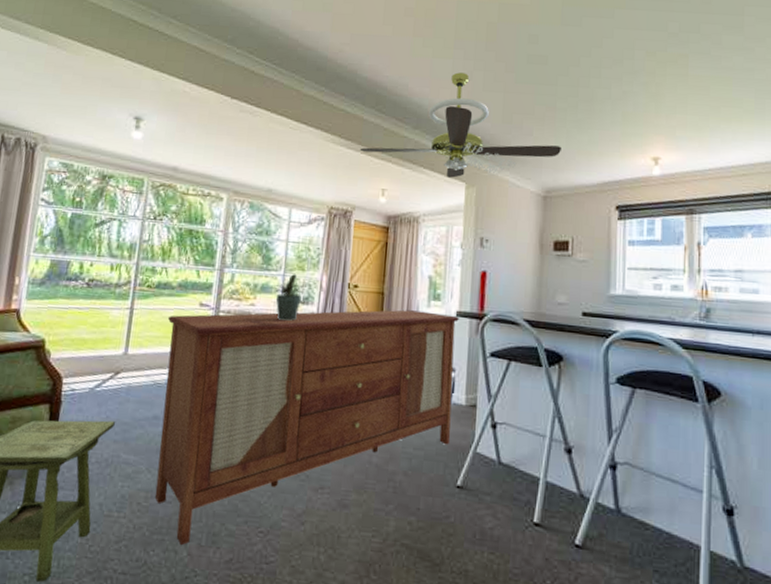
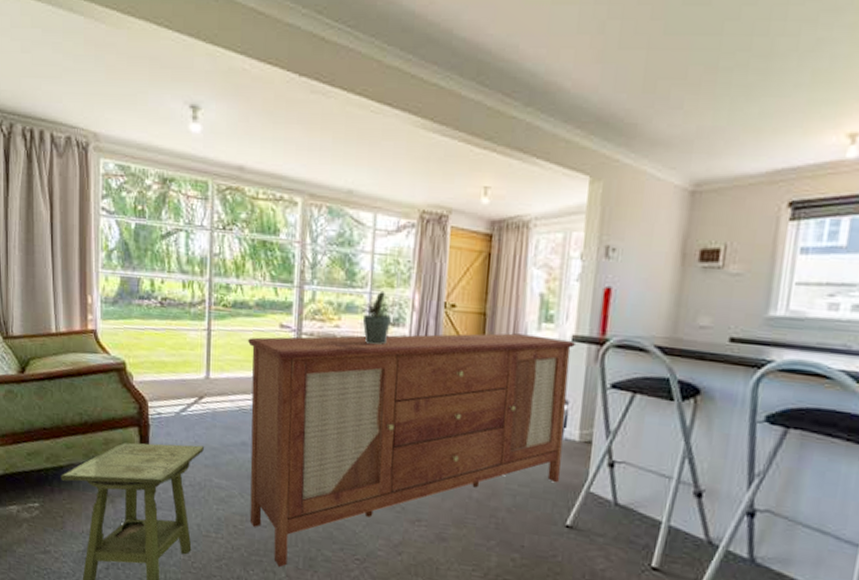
ceiling fan: present [359,72,561,178] -> none [456,24,721,170]

